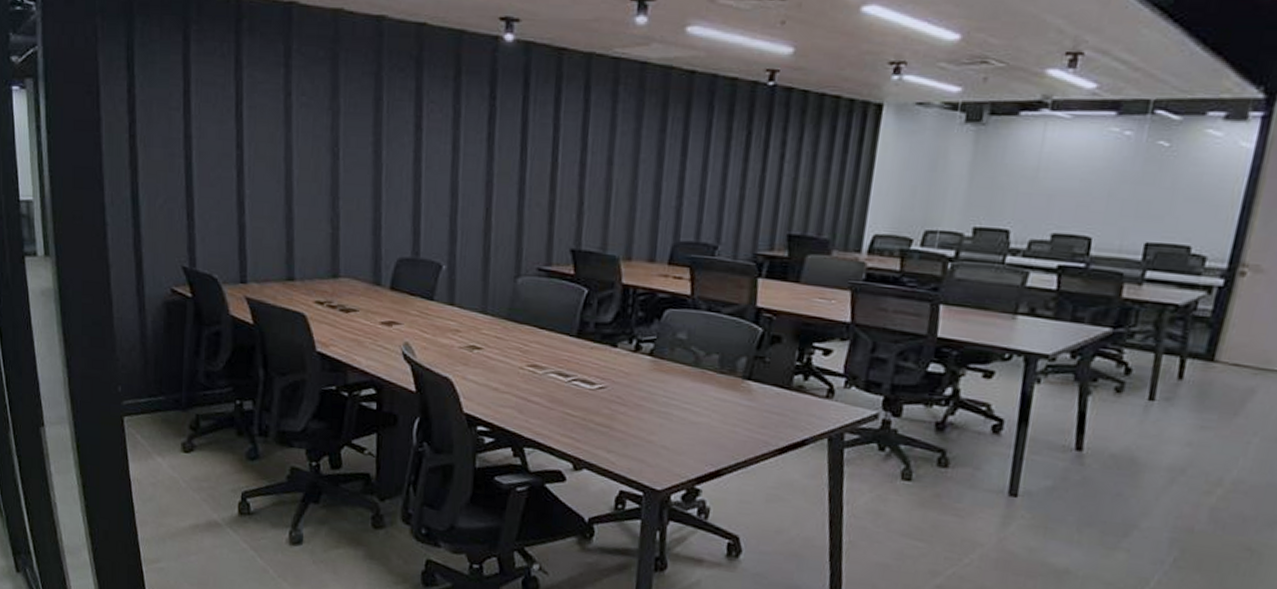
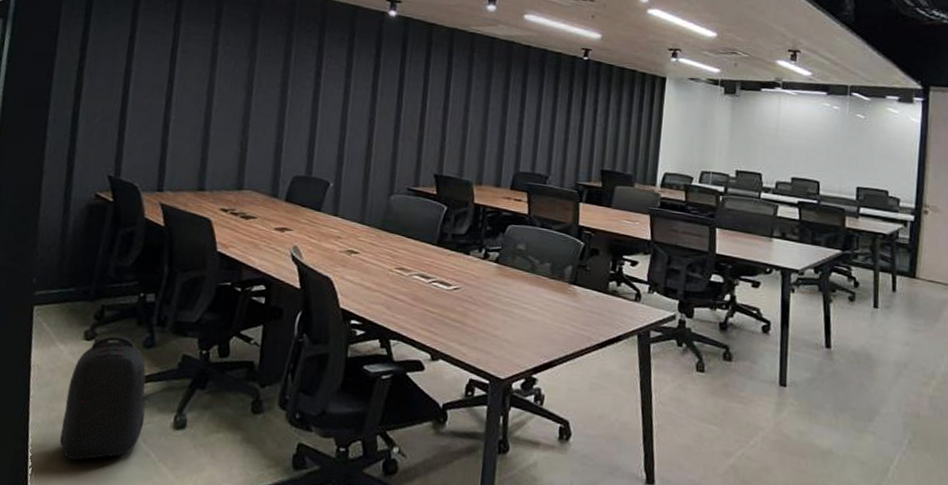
backpack: none [172,446,258,576] -> present [59,335,146,460]

